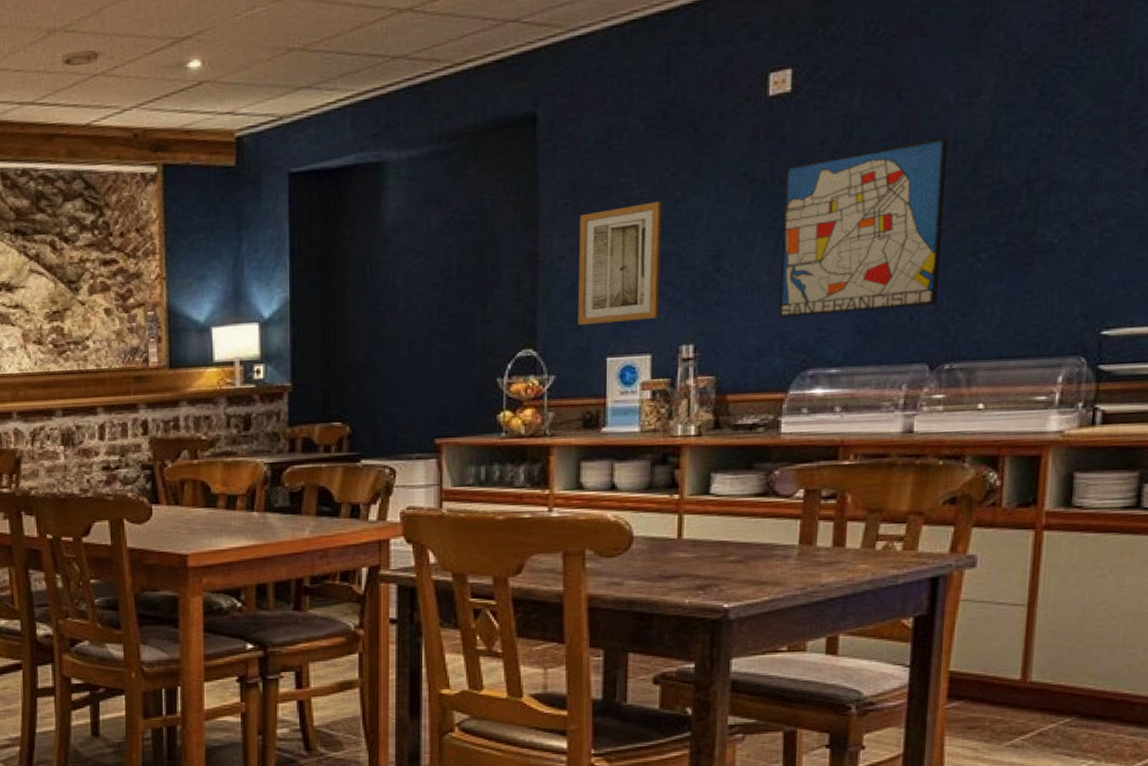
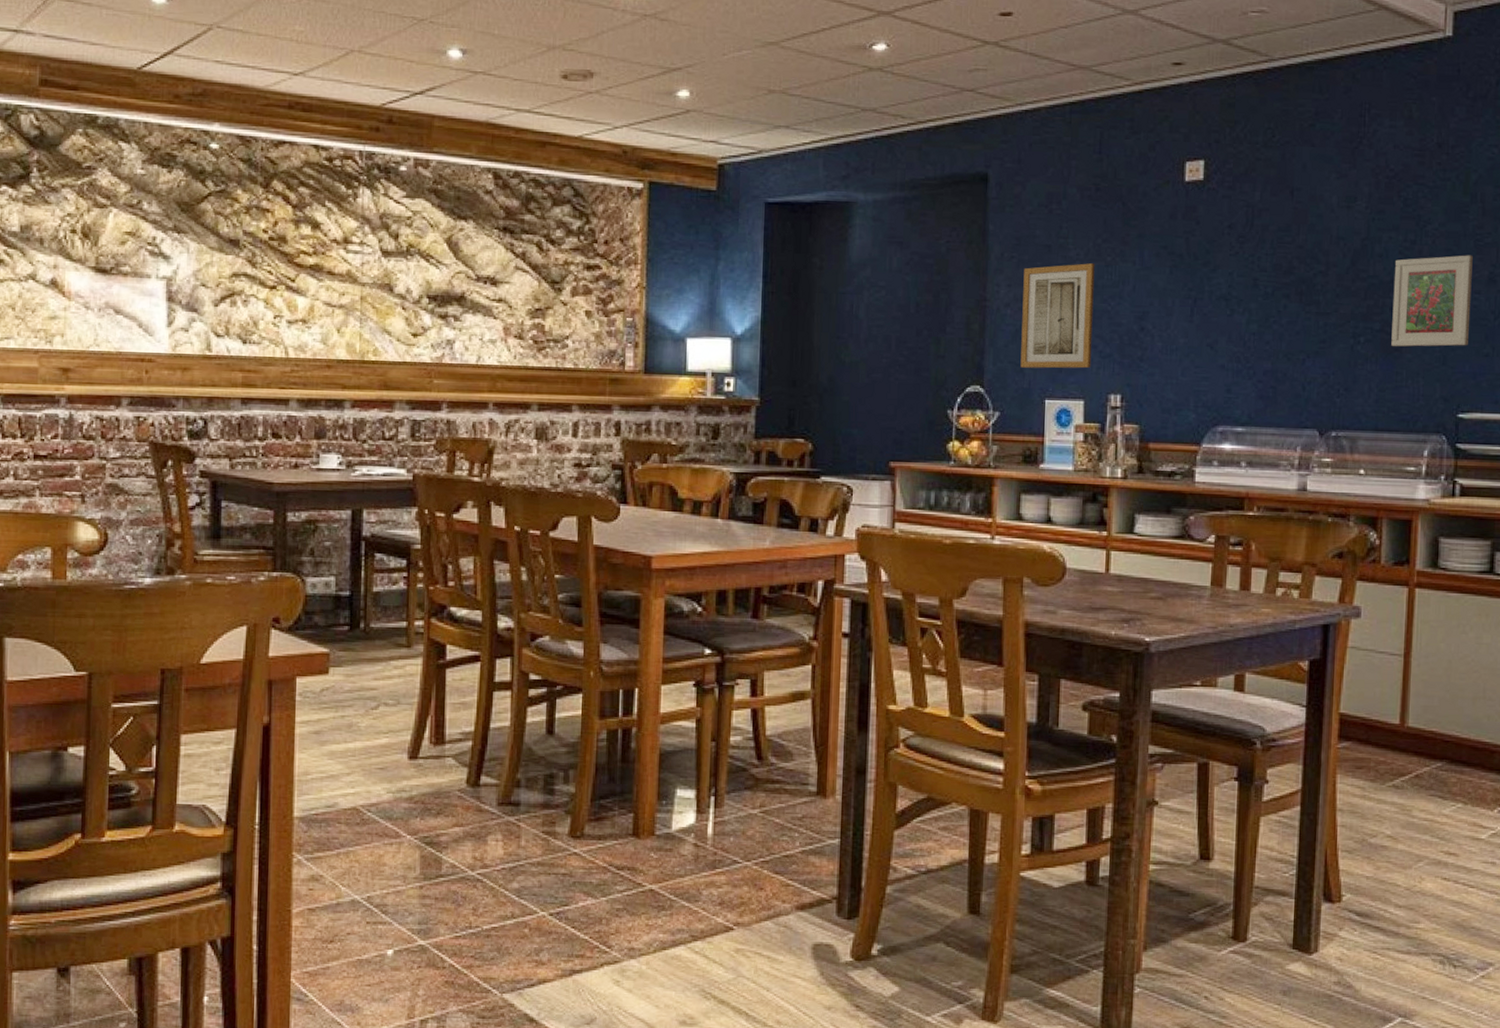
wall art: present [779,137,948,318] -> none [1194,233,1331,379]
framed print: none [1020,144,1126,260] -> present [1391,255,1473,347]

